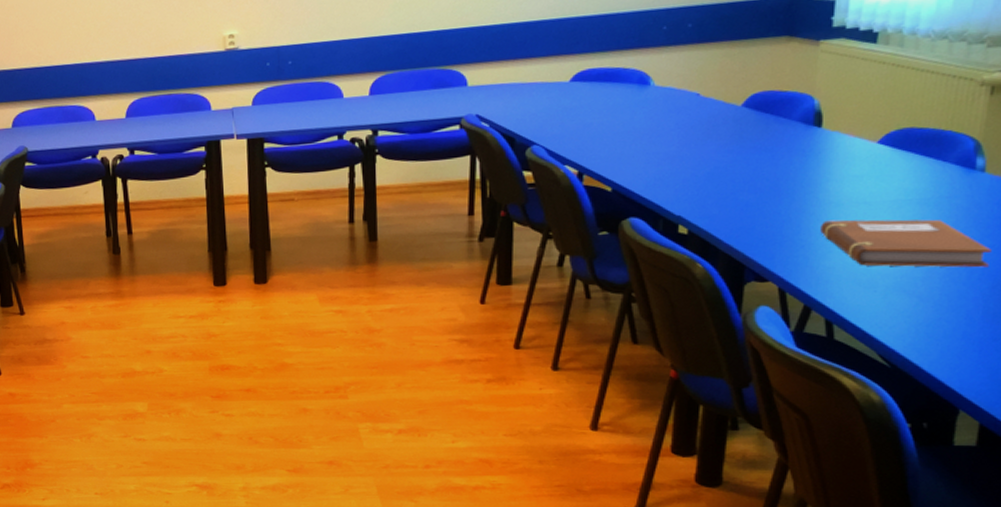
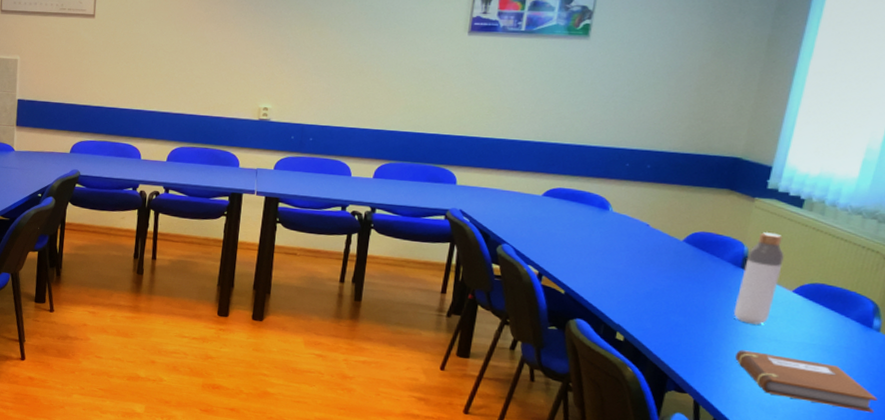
bottle: none [811,77,862,189] -> present [733,231,784,325]

